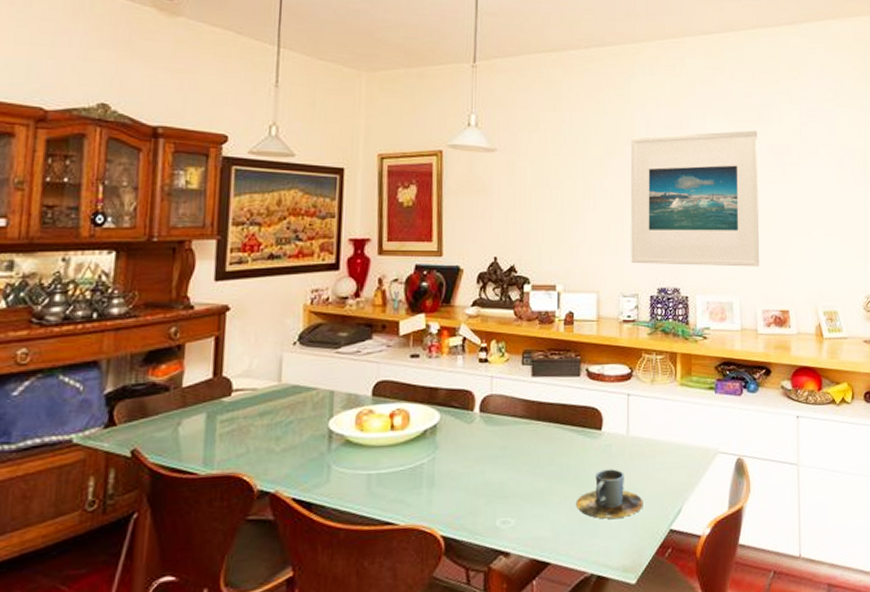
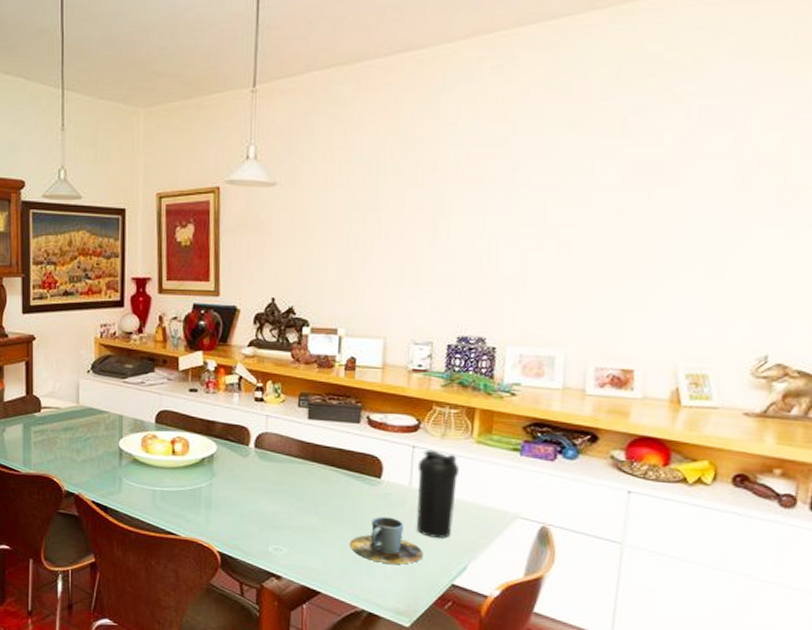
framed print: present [631,130,760,267] -> none [426,144,615,317]
water bottle: none [633,396,669,485] -> present [416,449,460,539]

